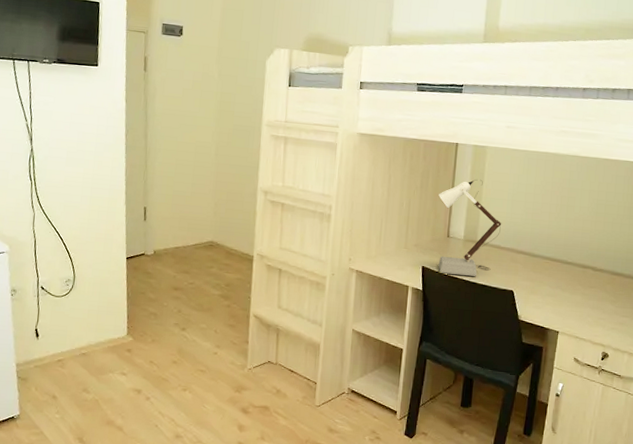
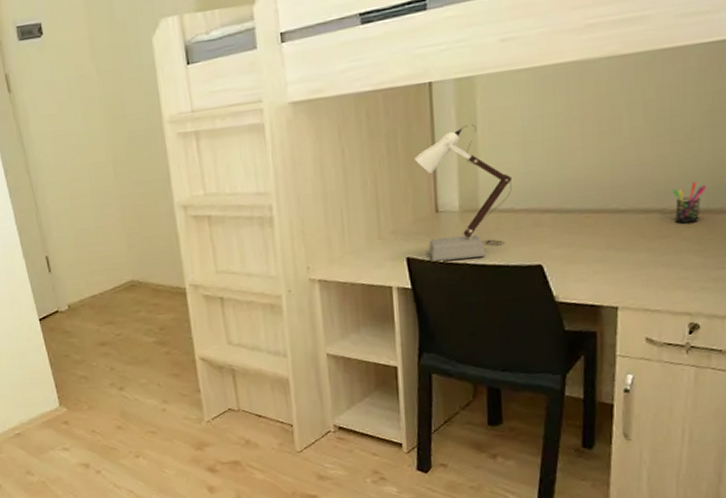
pen holder: none [601,252,622,281] -> present [673,181,706,224]

